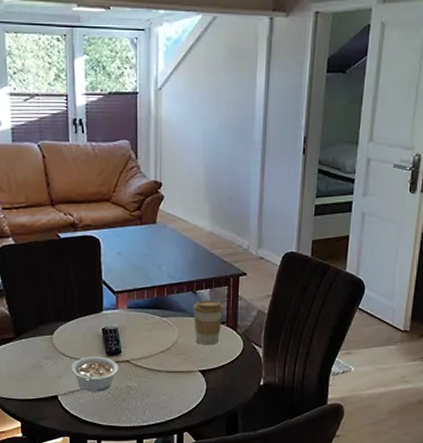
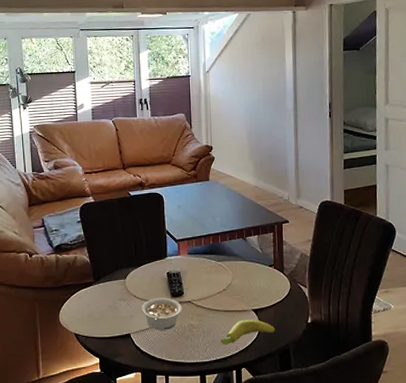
banana: none [162,381,224,407] -> present [221,319,276,344]
coffee cup: present [193,300,224,346] -> none [243,245,271,287]

